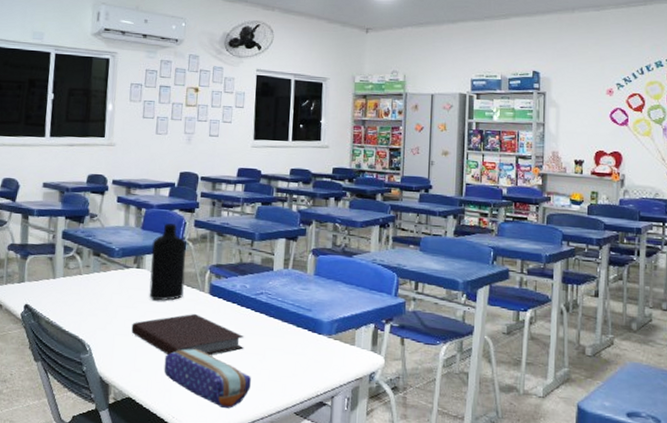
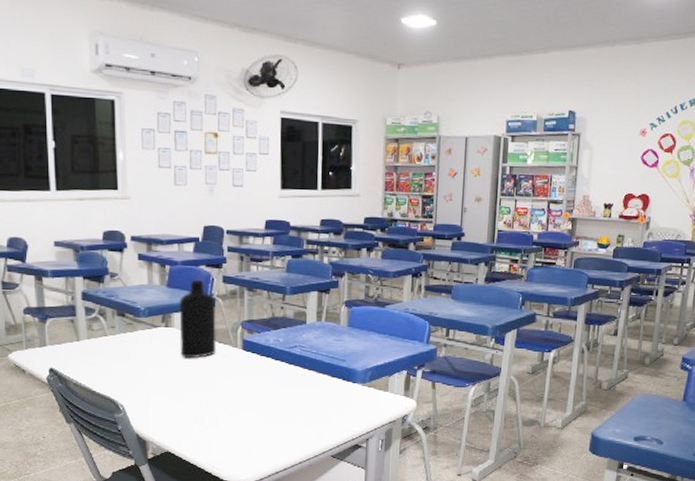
notebook: present [131,313,244,356] -> none [165,369,280,410]
pencil case: present [164,348,251,408] -> none [201,402,288,456]

